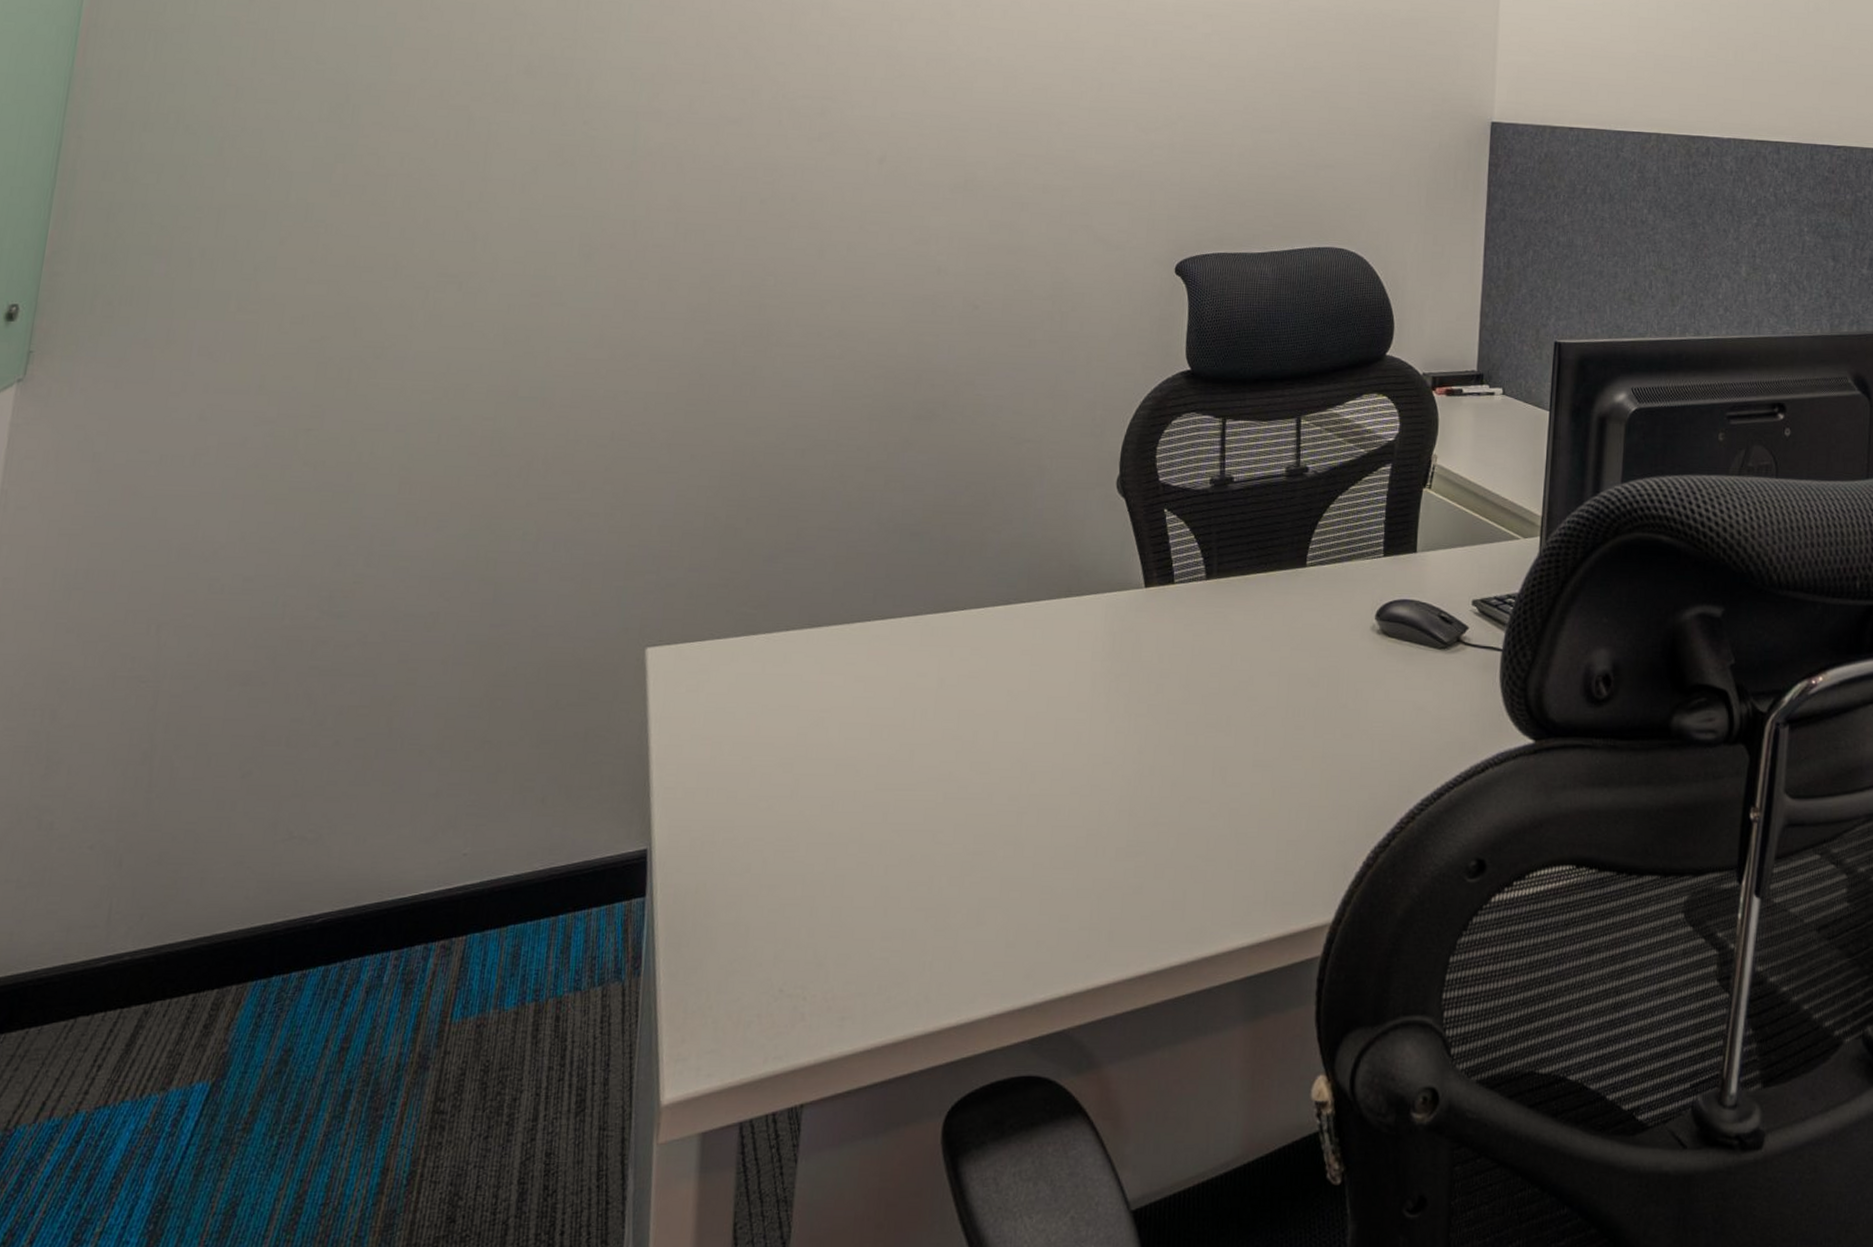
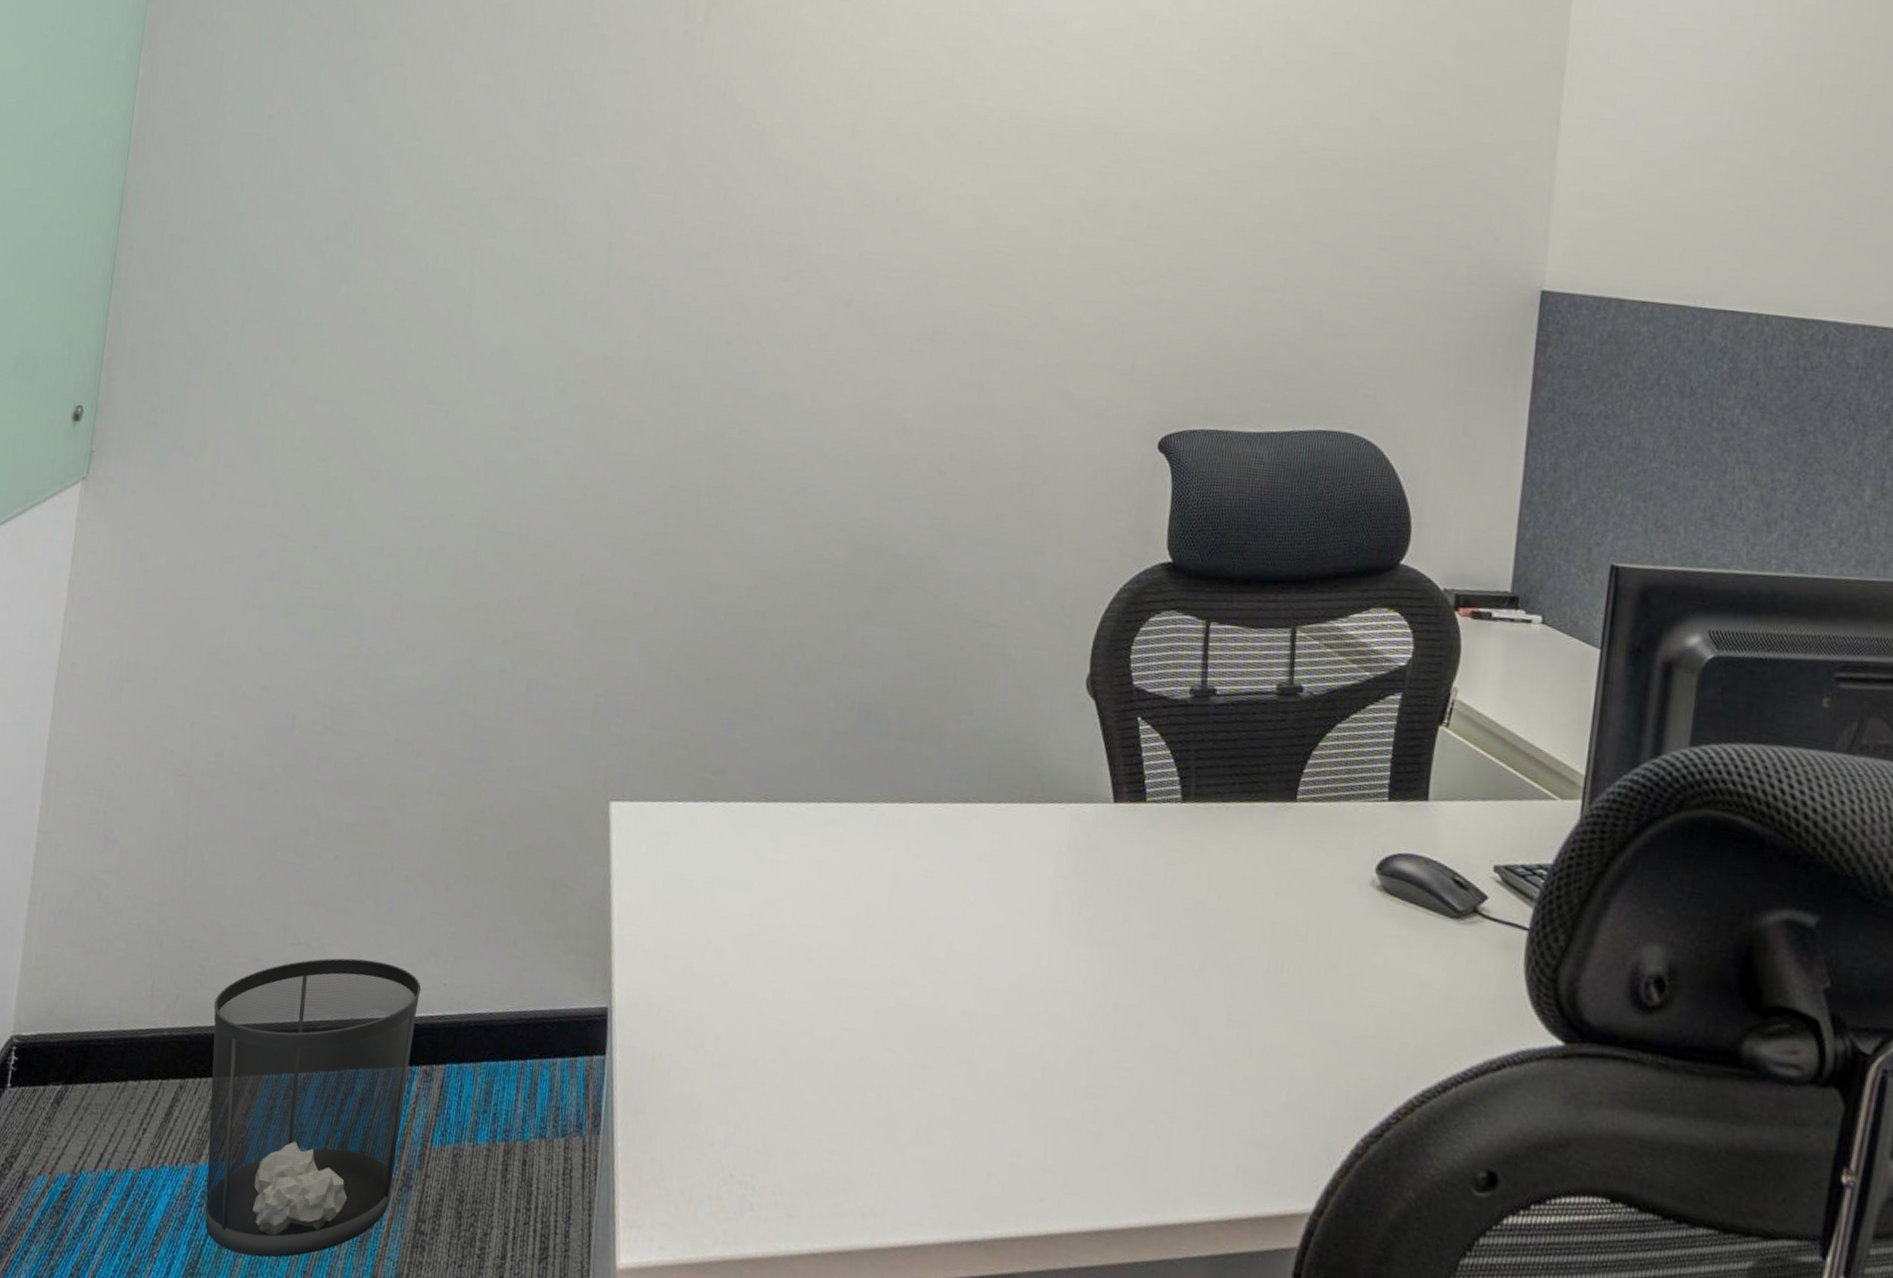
waste bin: none [176,842,438,1178] -> present [204,958,422,1258]

